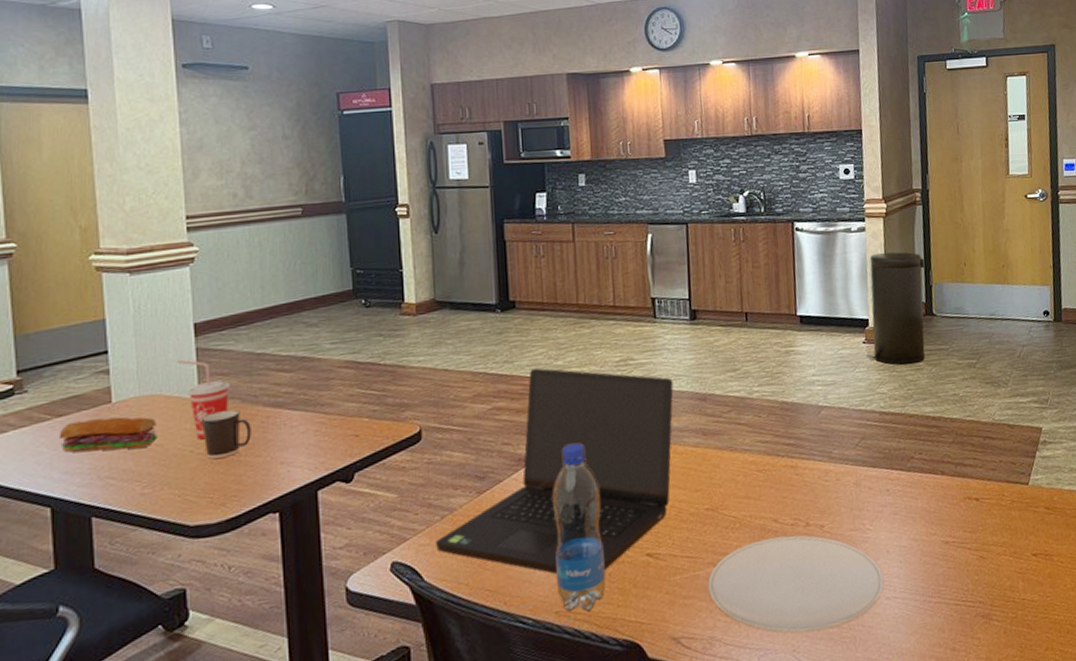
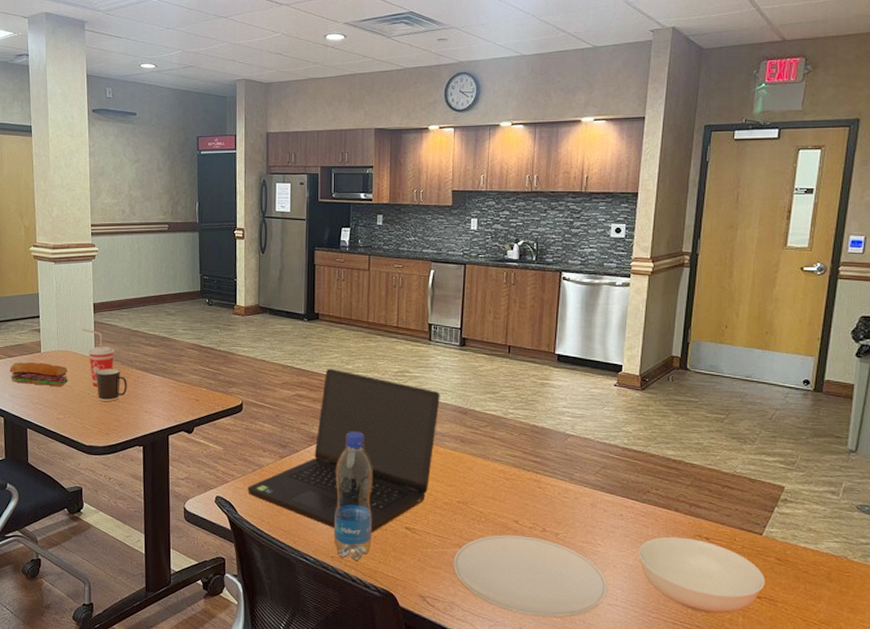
pedal bin: present [866,252,925,365] -> none [616,308,685,411]
bowl: none [909,502,1039,585] -> present [638,536,765,614]

